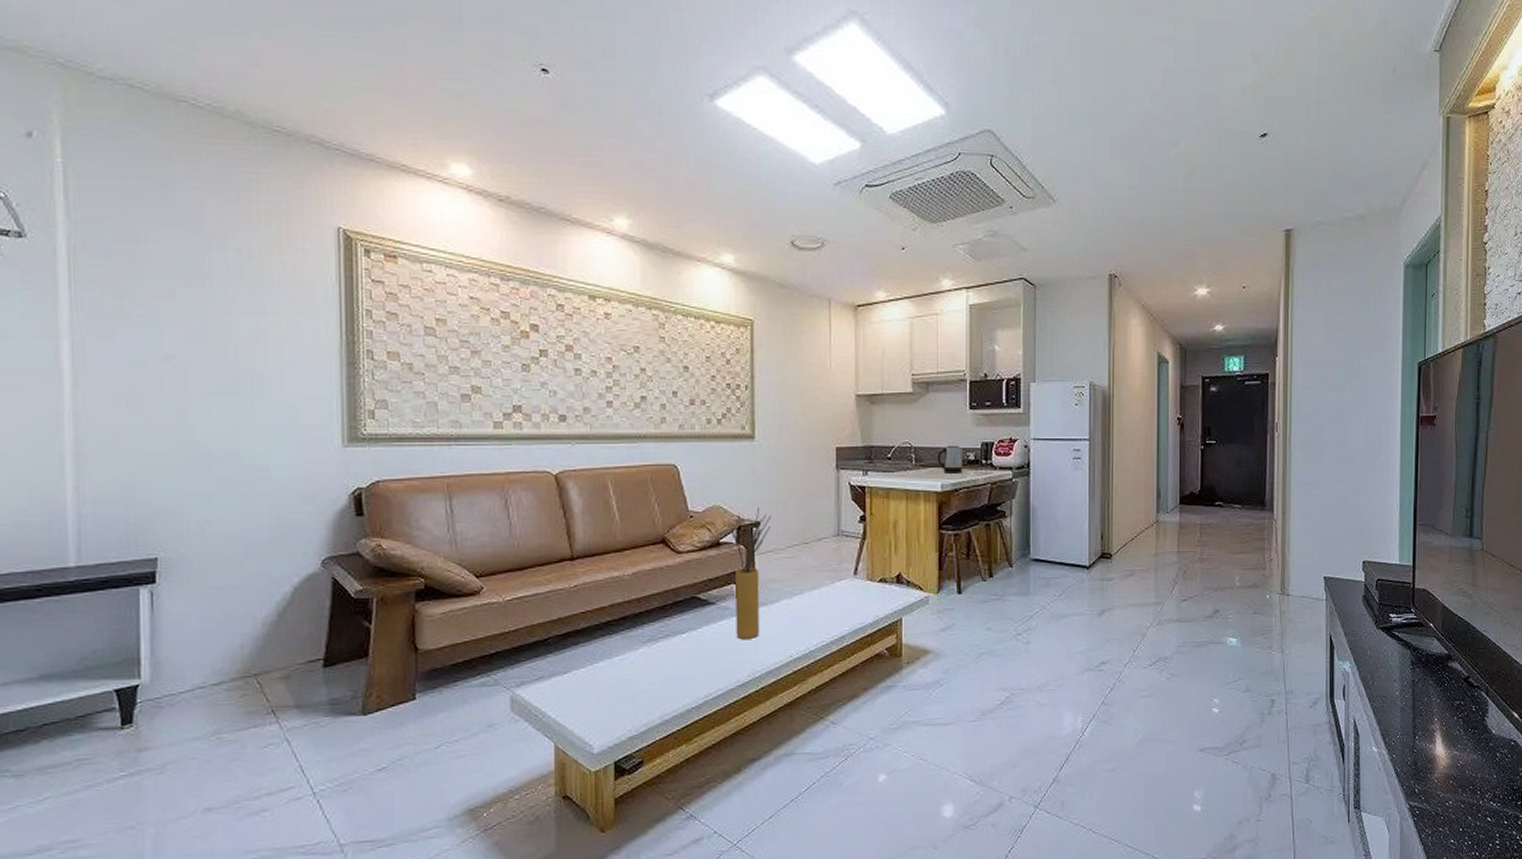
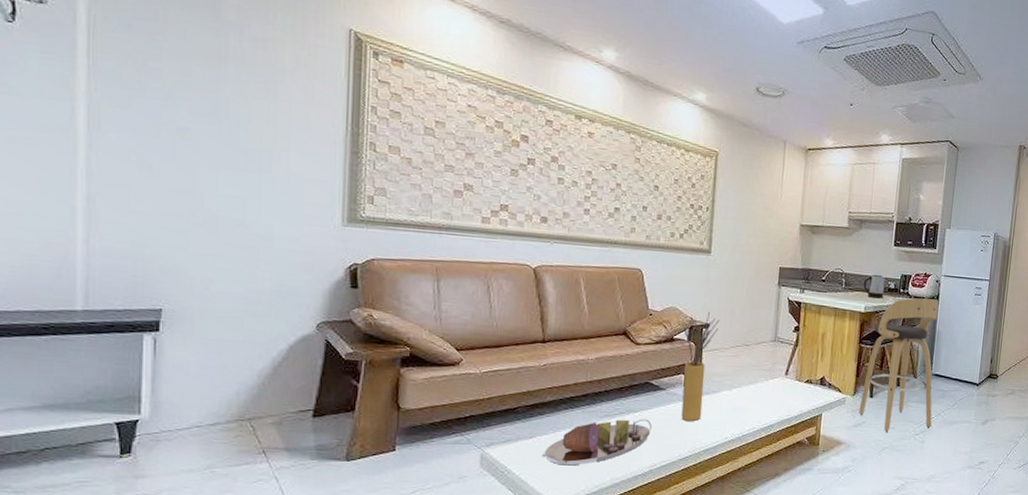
serving tray: none [578,640,704,703] -> present [541,419,653,466]
bar stool: none [946,469,1036,636] -> present [859,298,939,433]

